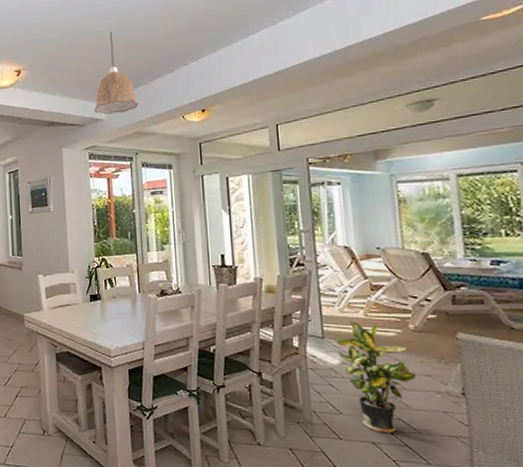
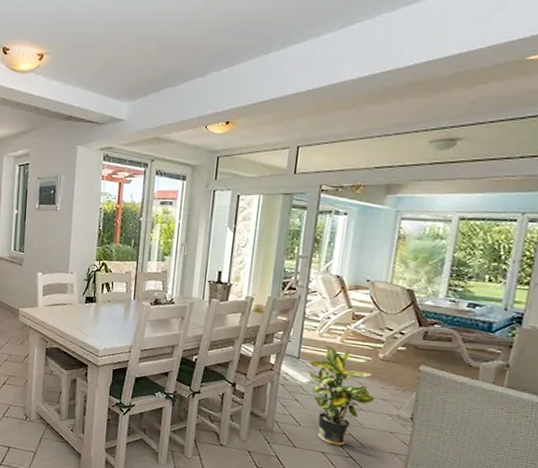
pendant lamp: present [94,31,138,114] -> none [116,21,162,115]

